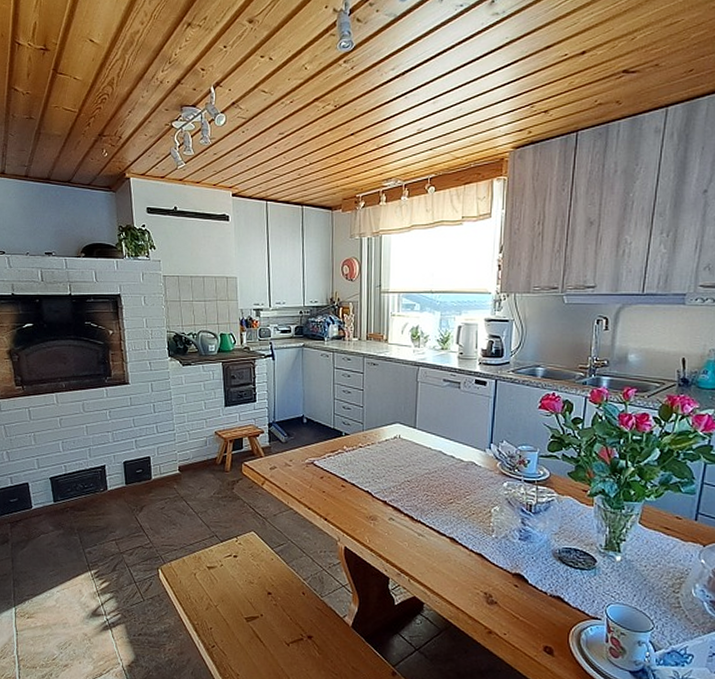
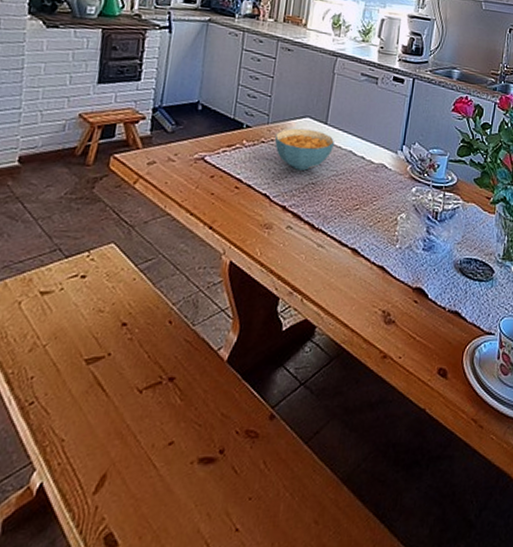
cereal bowl: none [370,433,424,470] -> present [274,128,334,171]

